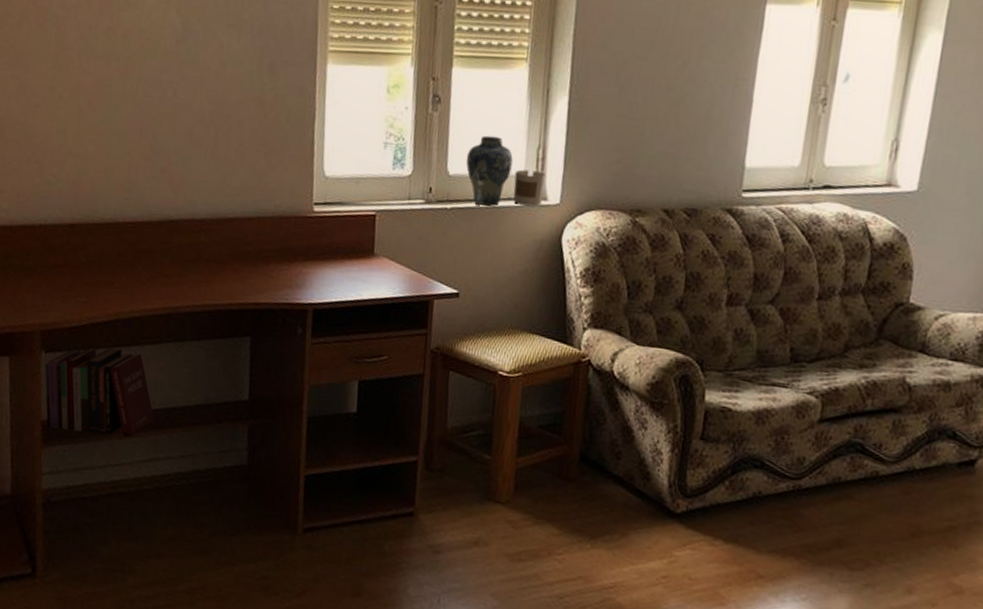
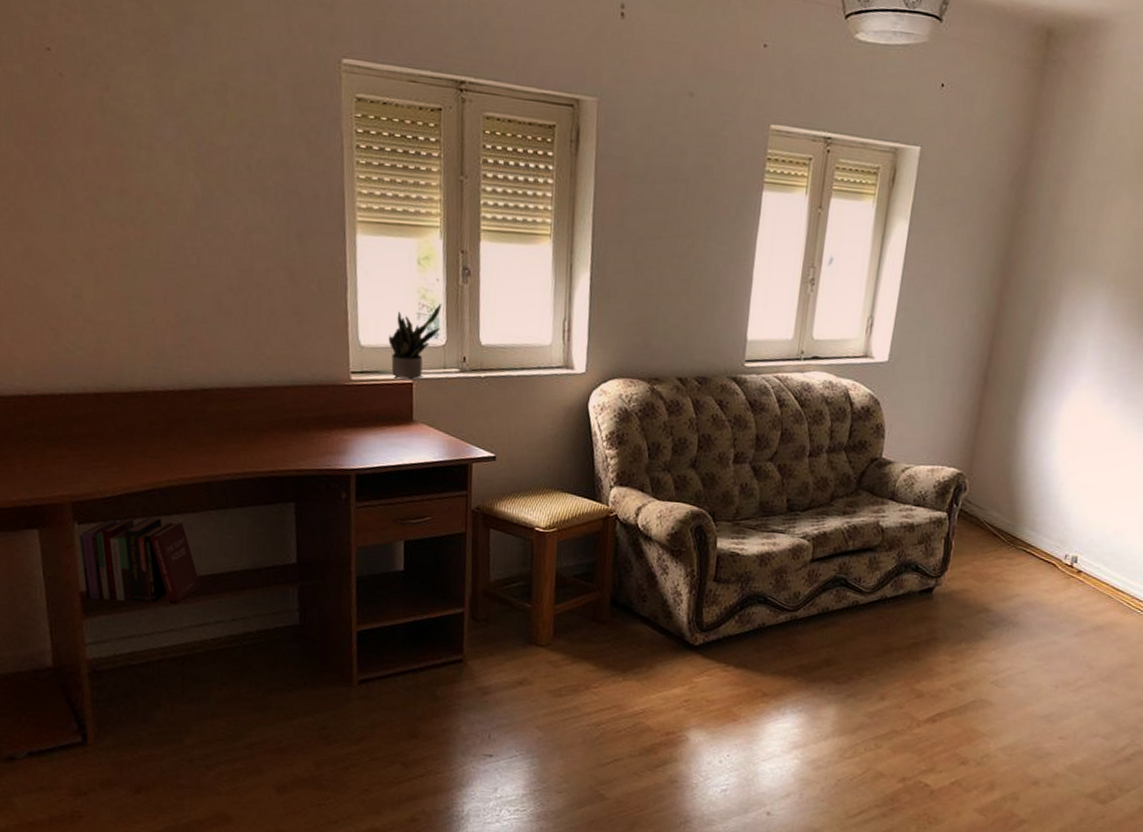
potted plant: none [353,133,410,212] -> present [388,304,442,380]
vase: present [465,135,513,208] -> none [497,307,541,376]
candle: present [513,167,546,207] -> none [542,338,572,376]

